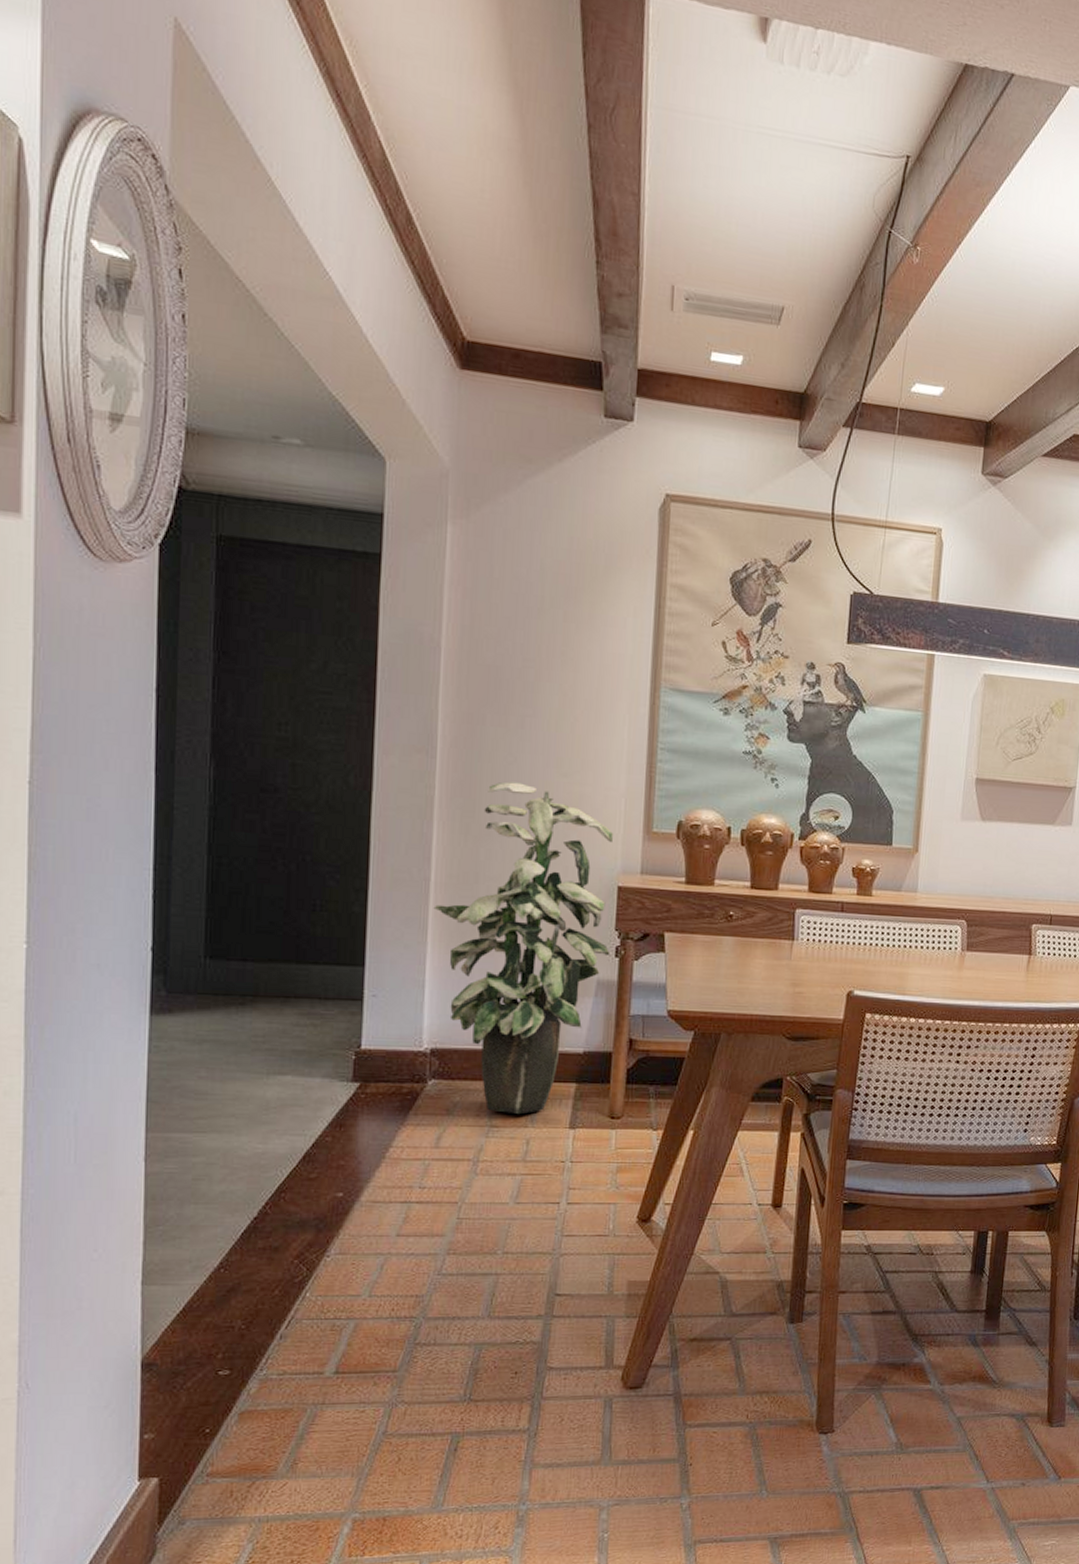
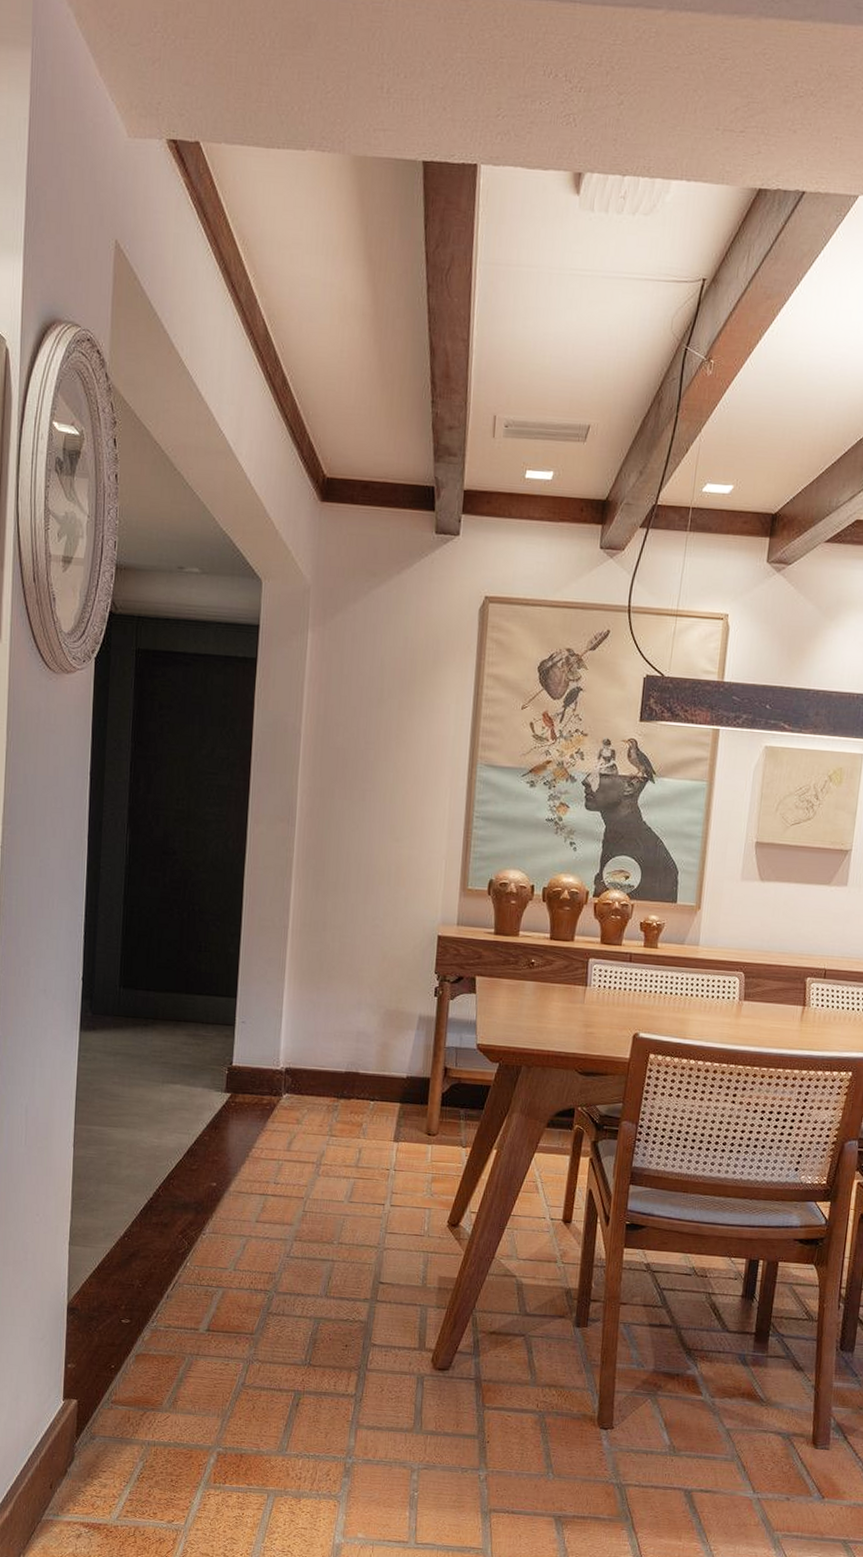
indoor plant: present [433,782,613,1115] -> none [290,846,435,1127]

